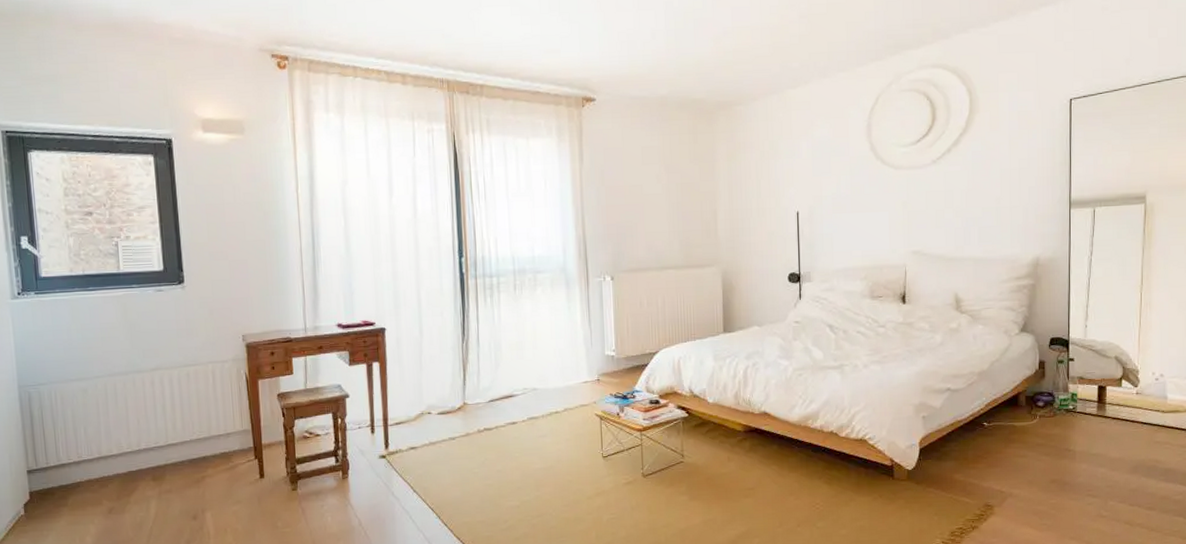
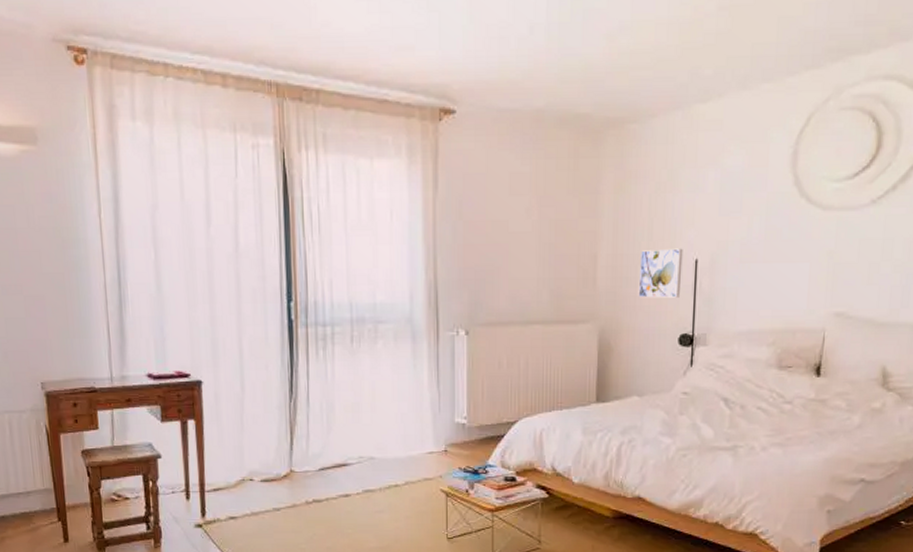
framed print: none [752,203,787,245] -> present [638,248,683,298]

